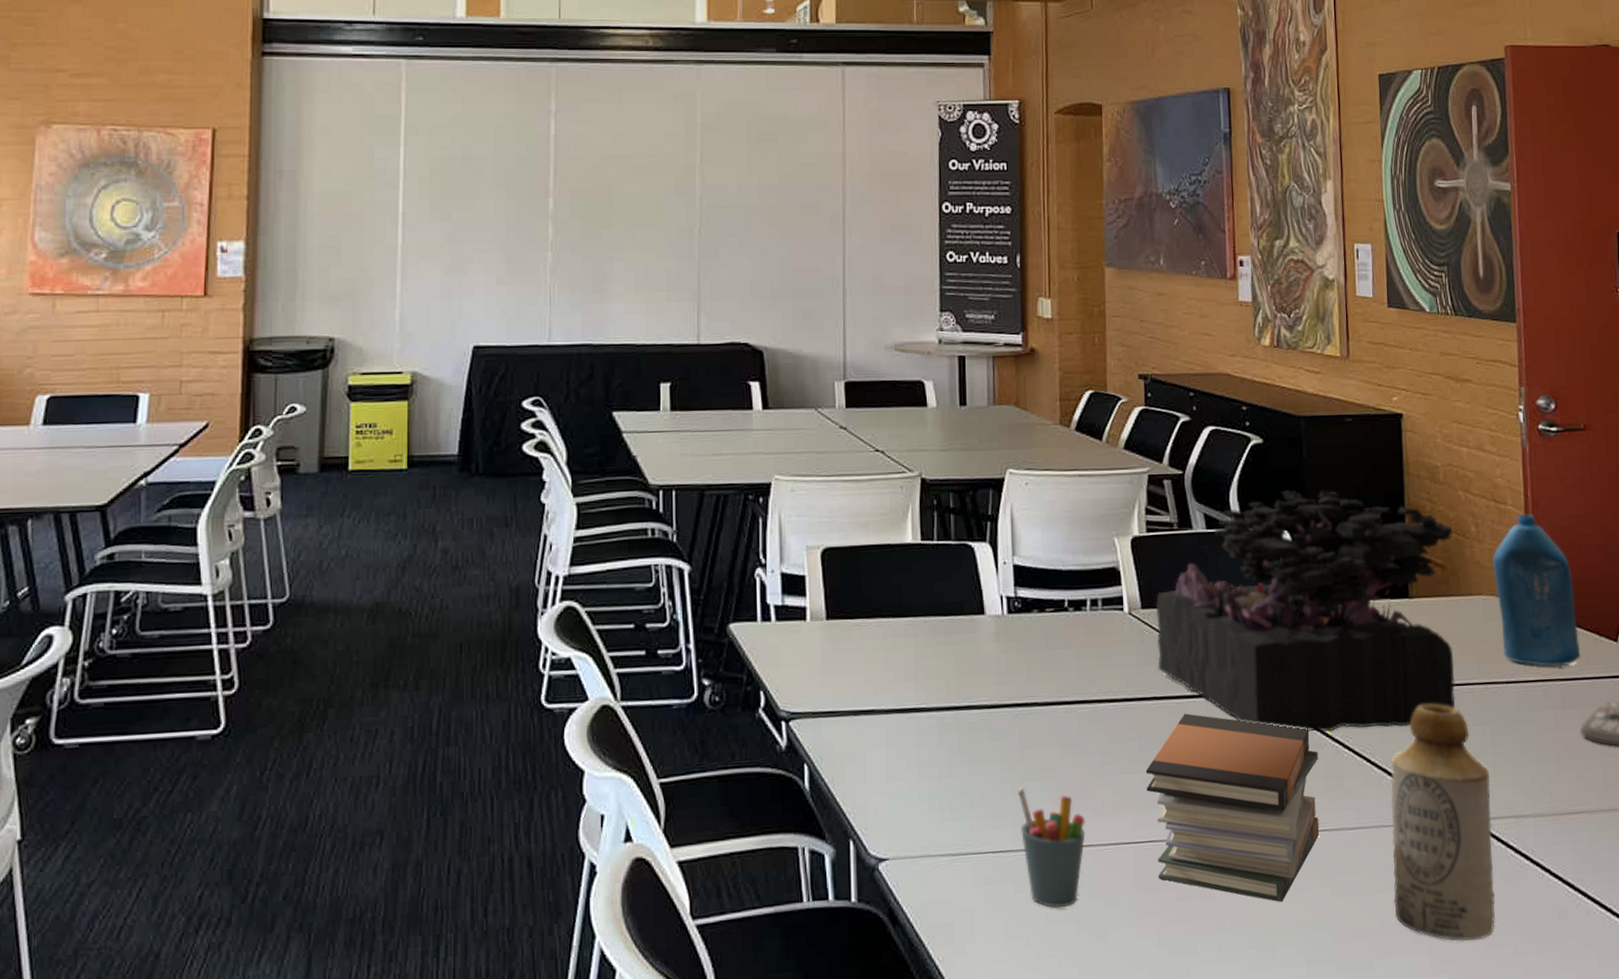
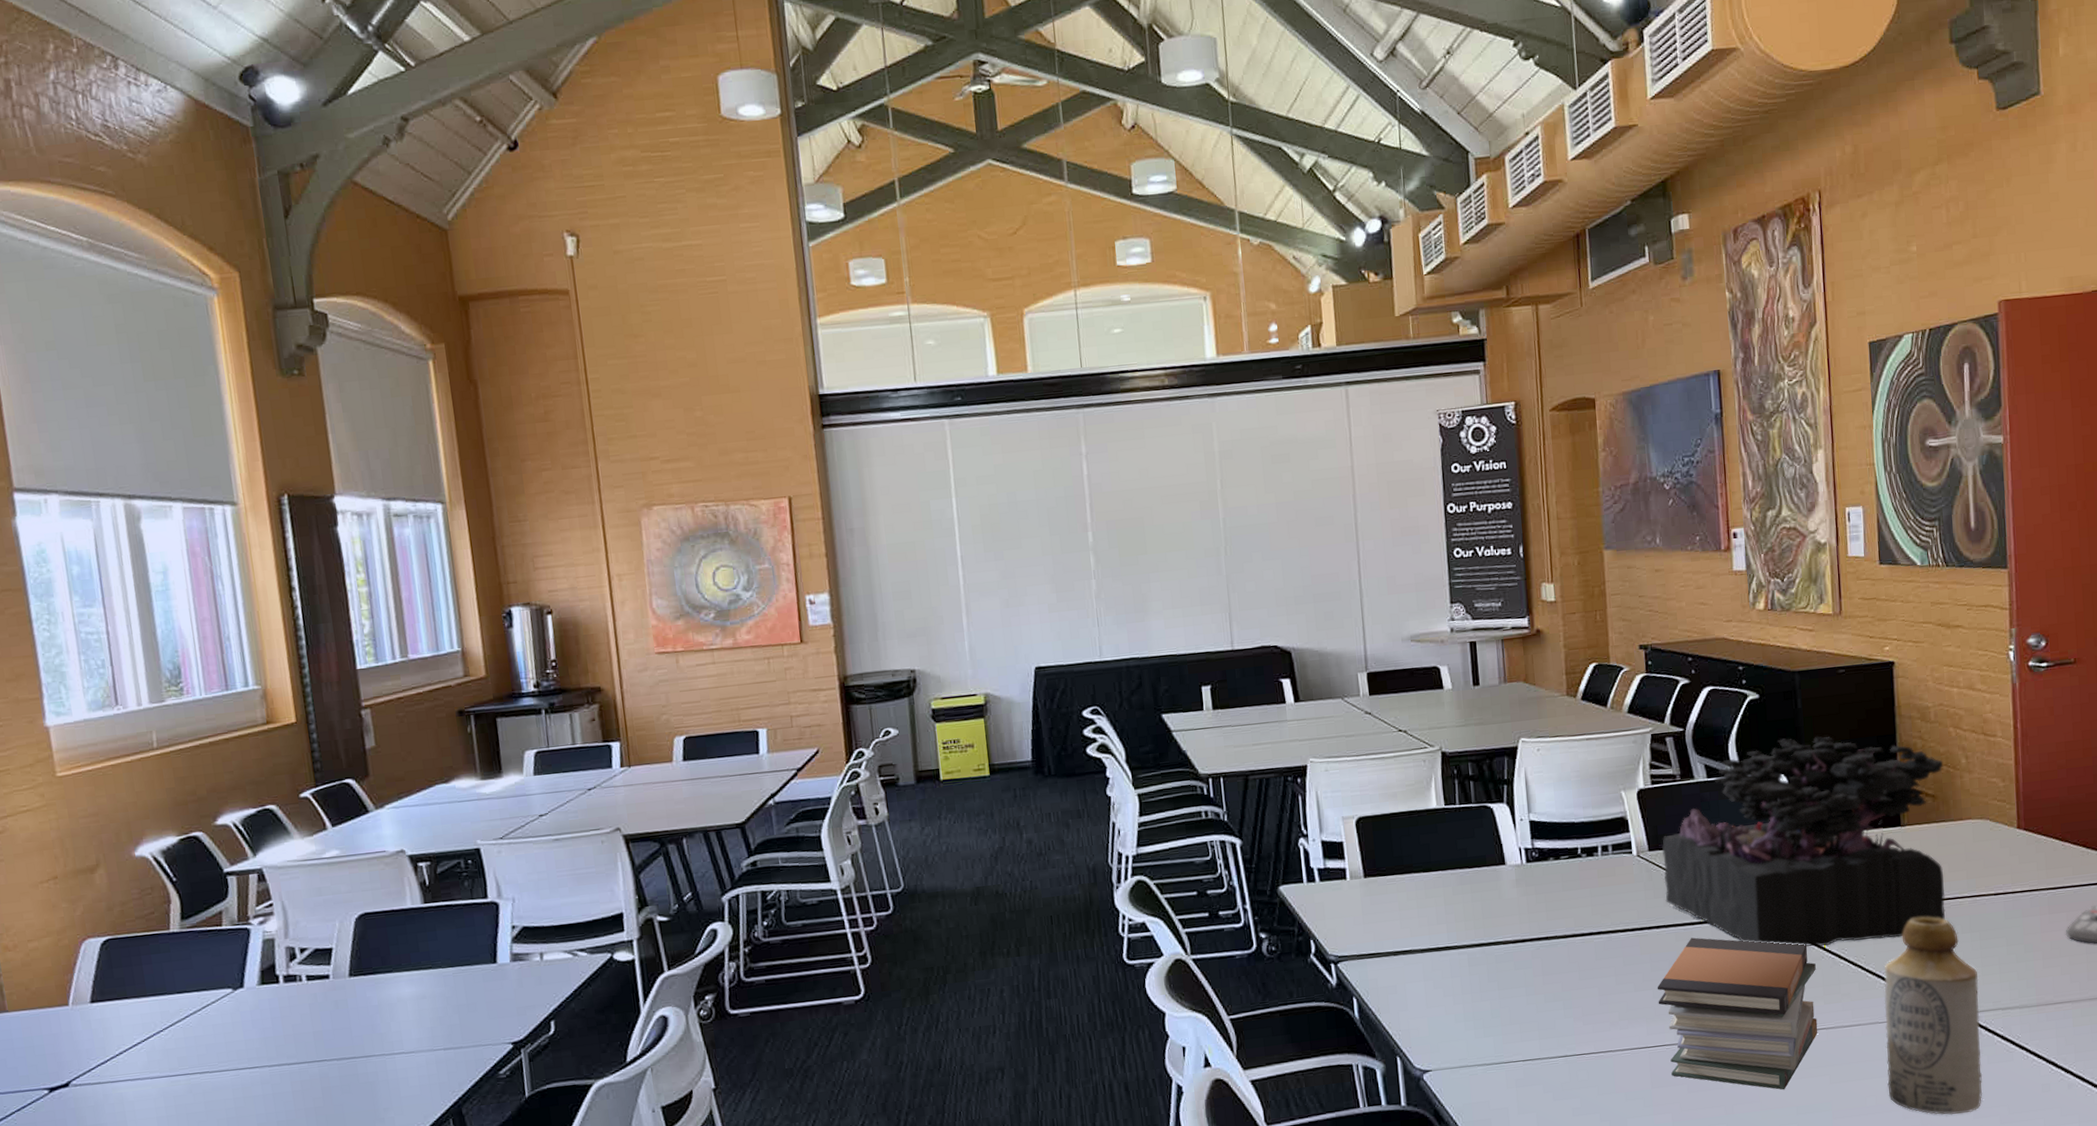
pen holder: present [1017,787,1086,909] -> none [1542,1006,1605,1104]
bottle: present [1492,513,1581,668] -> none [1982,743,2068,879]

